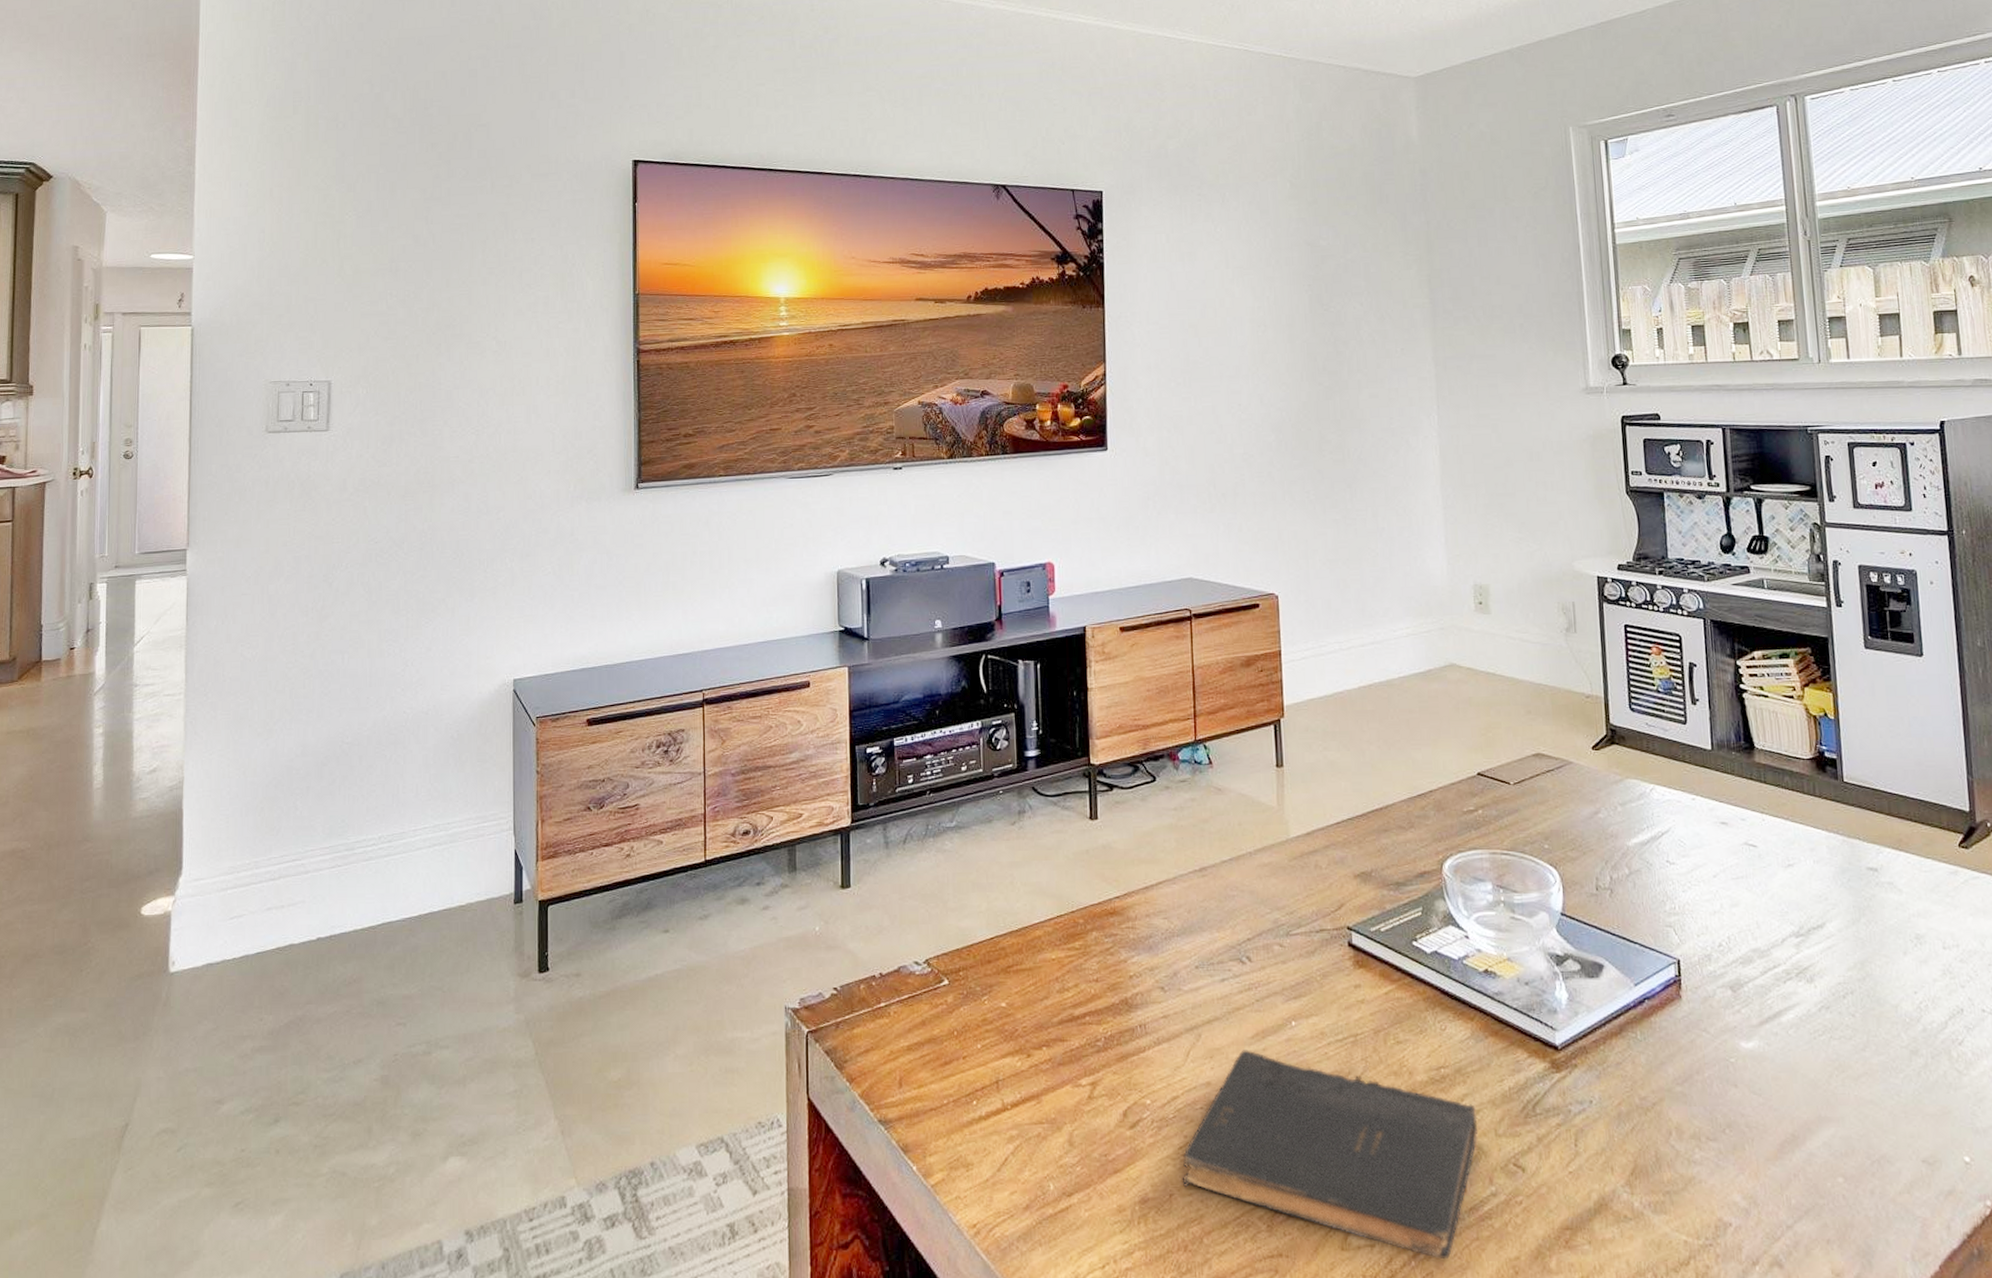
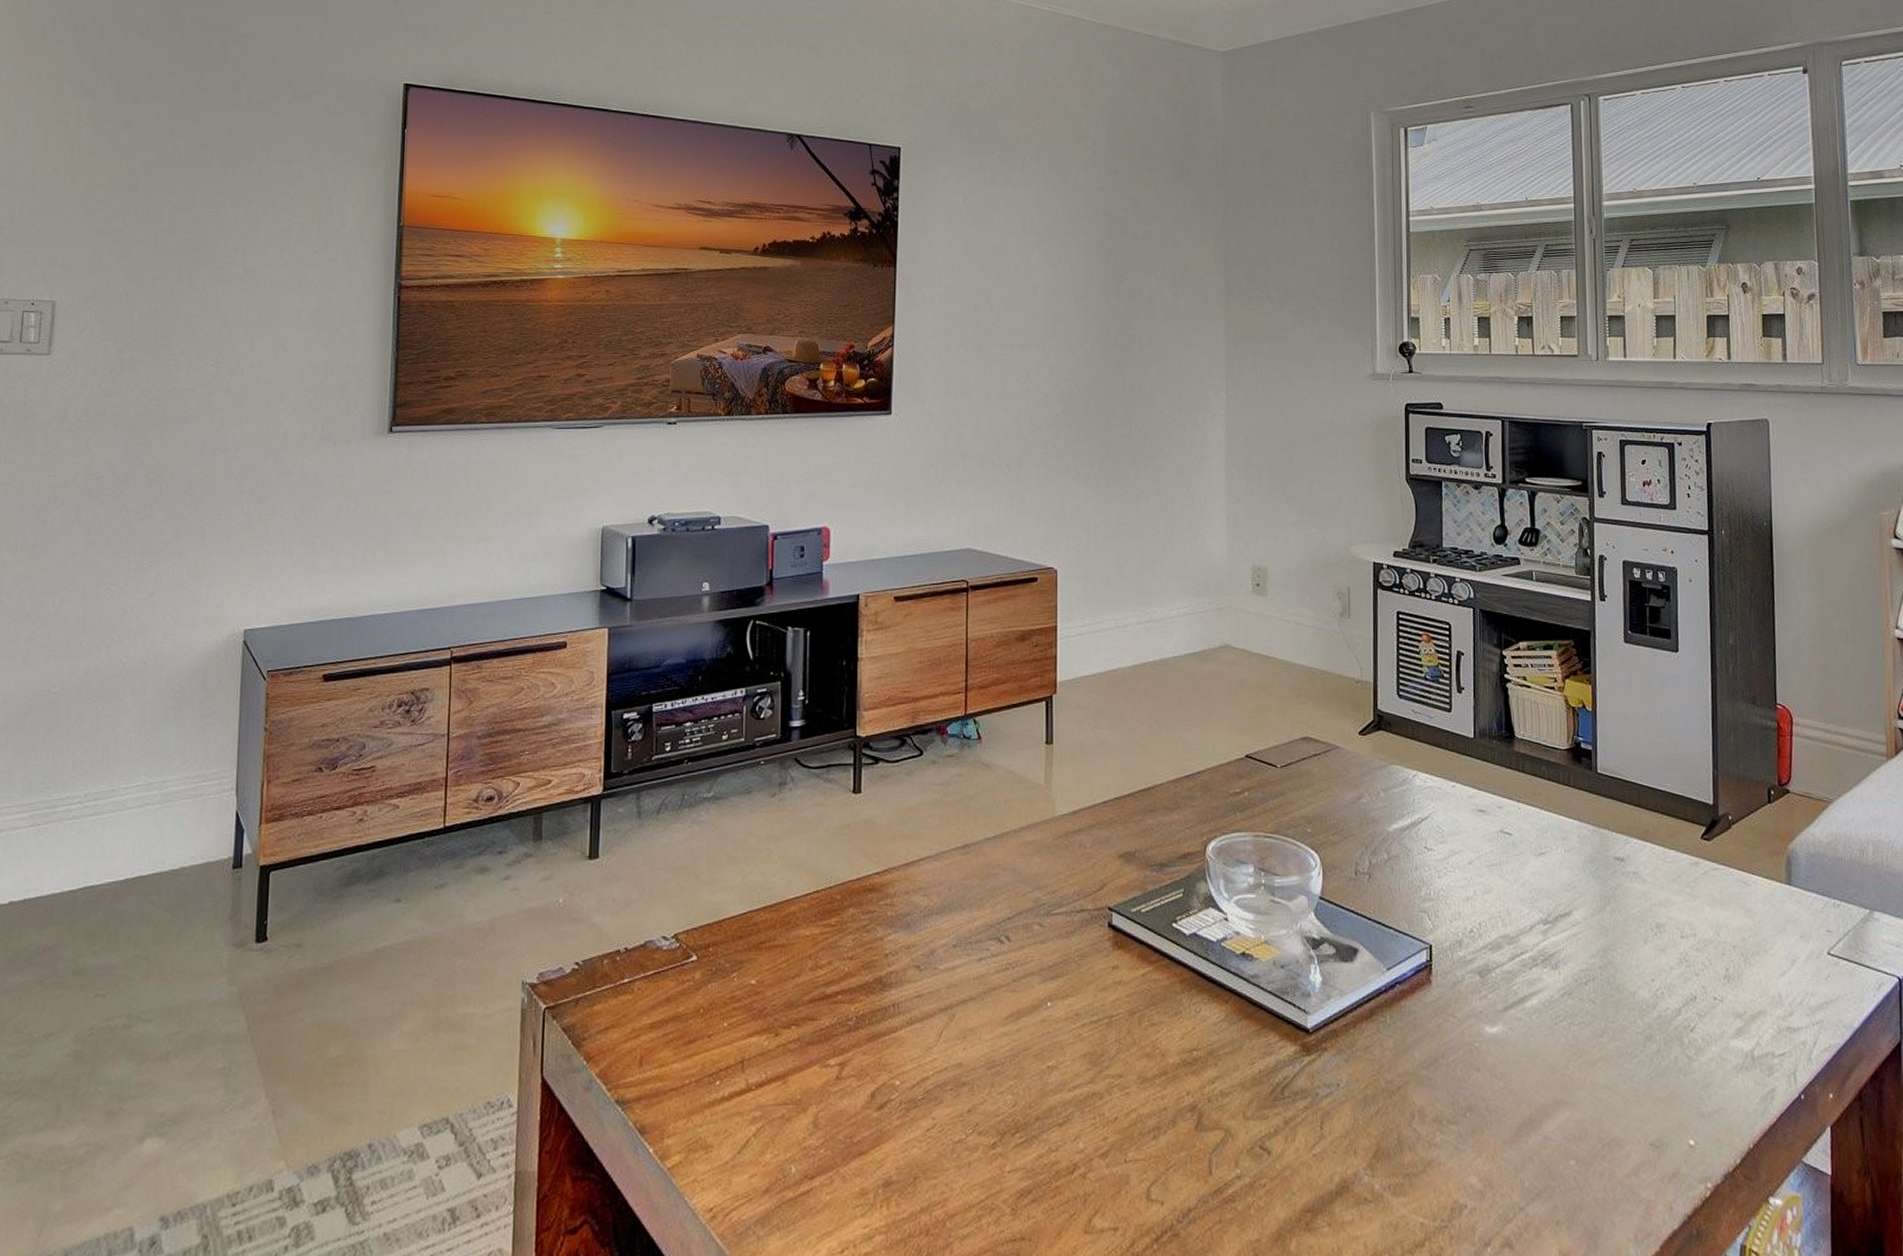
book: present [1182,1050,1478,1260] -> none [927,1030,1227,1243]

